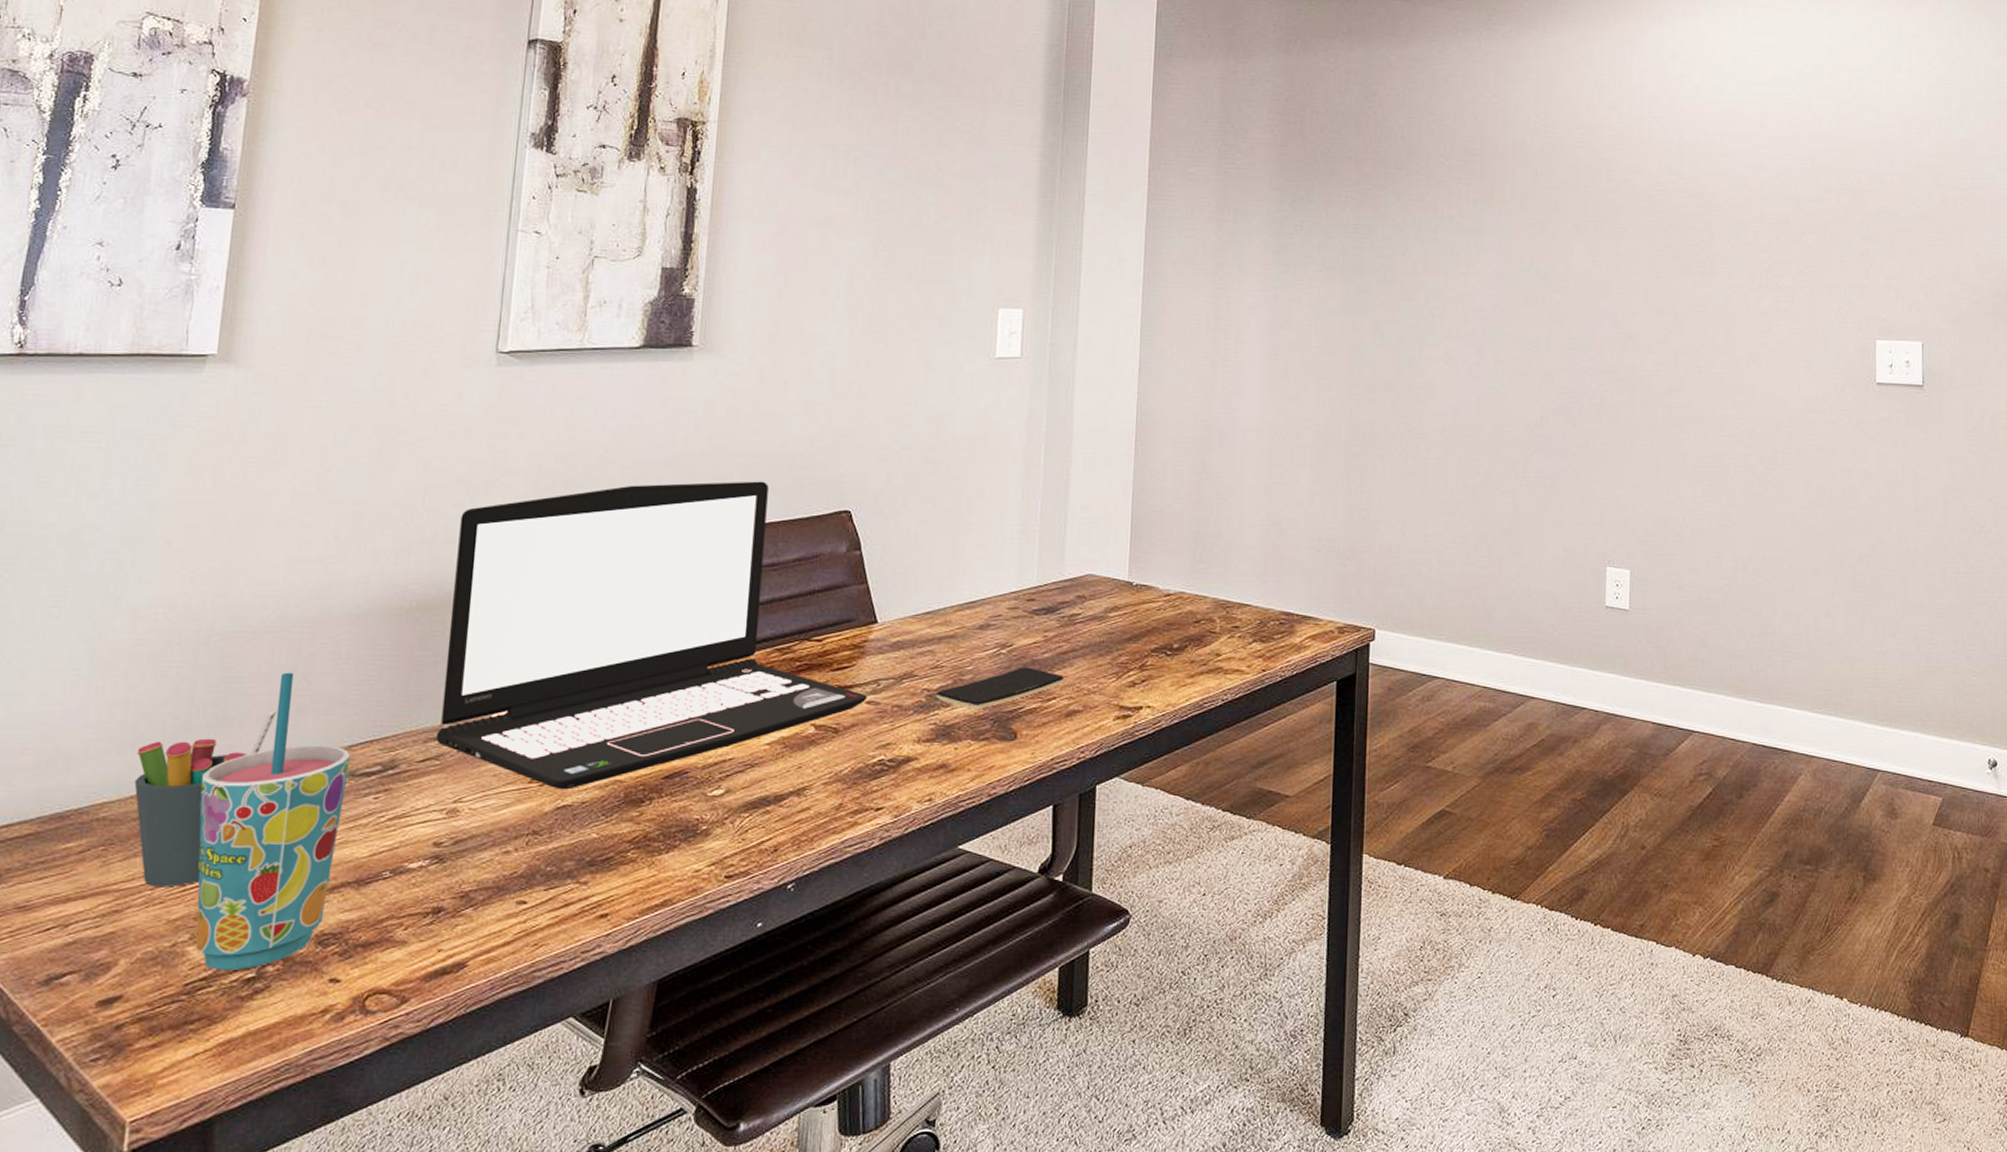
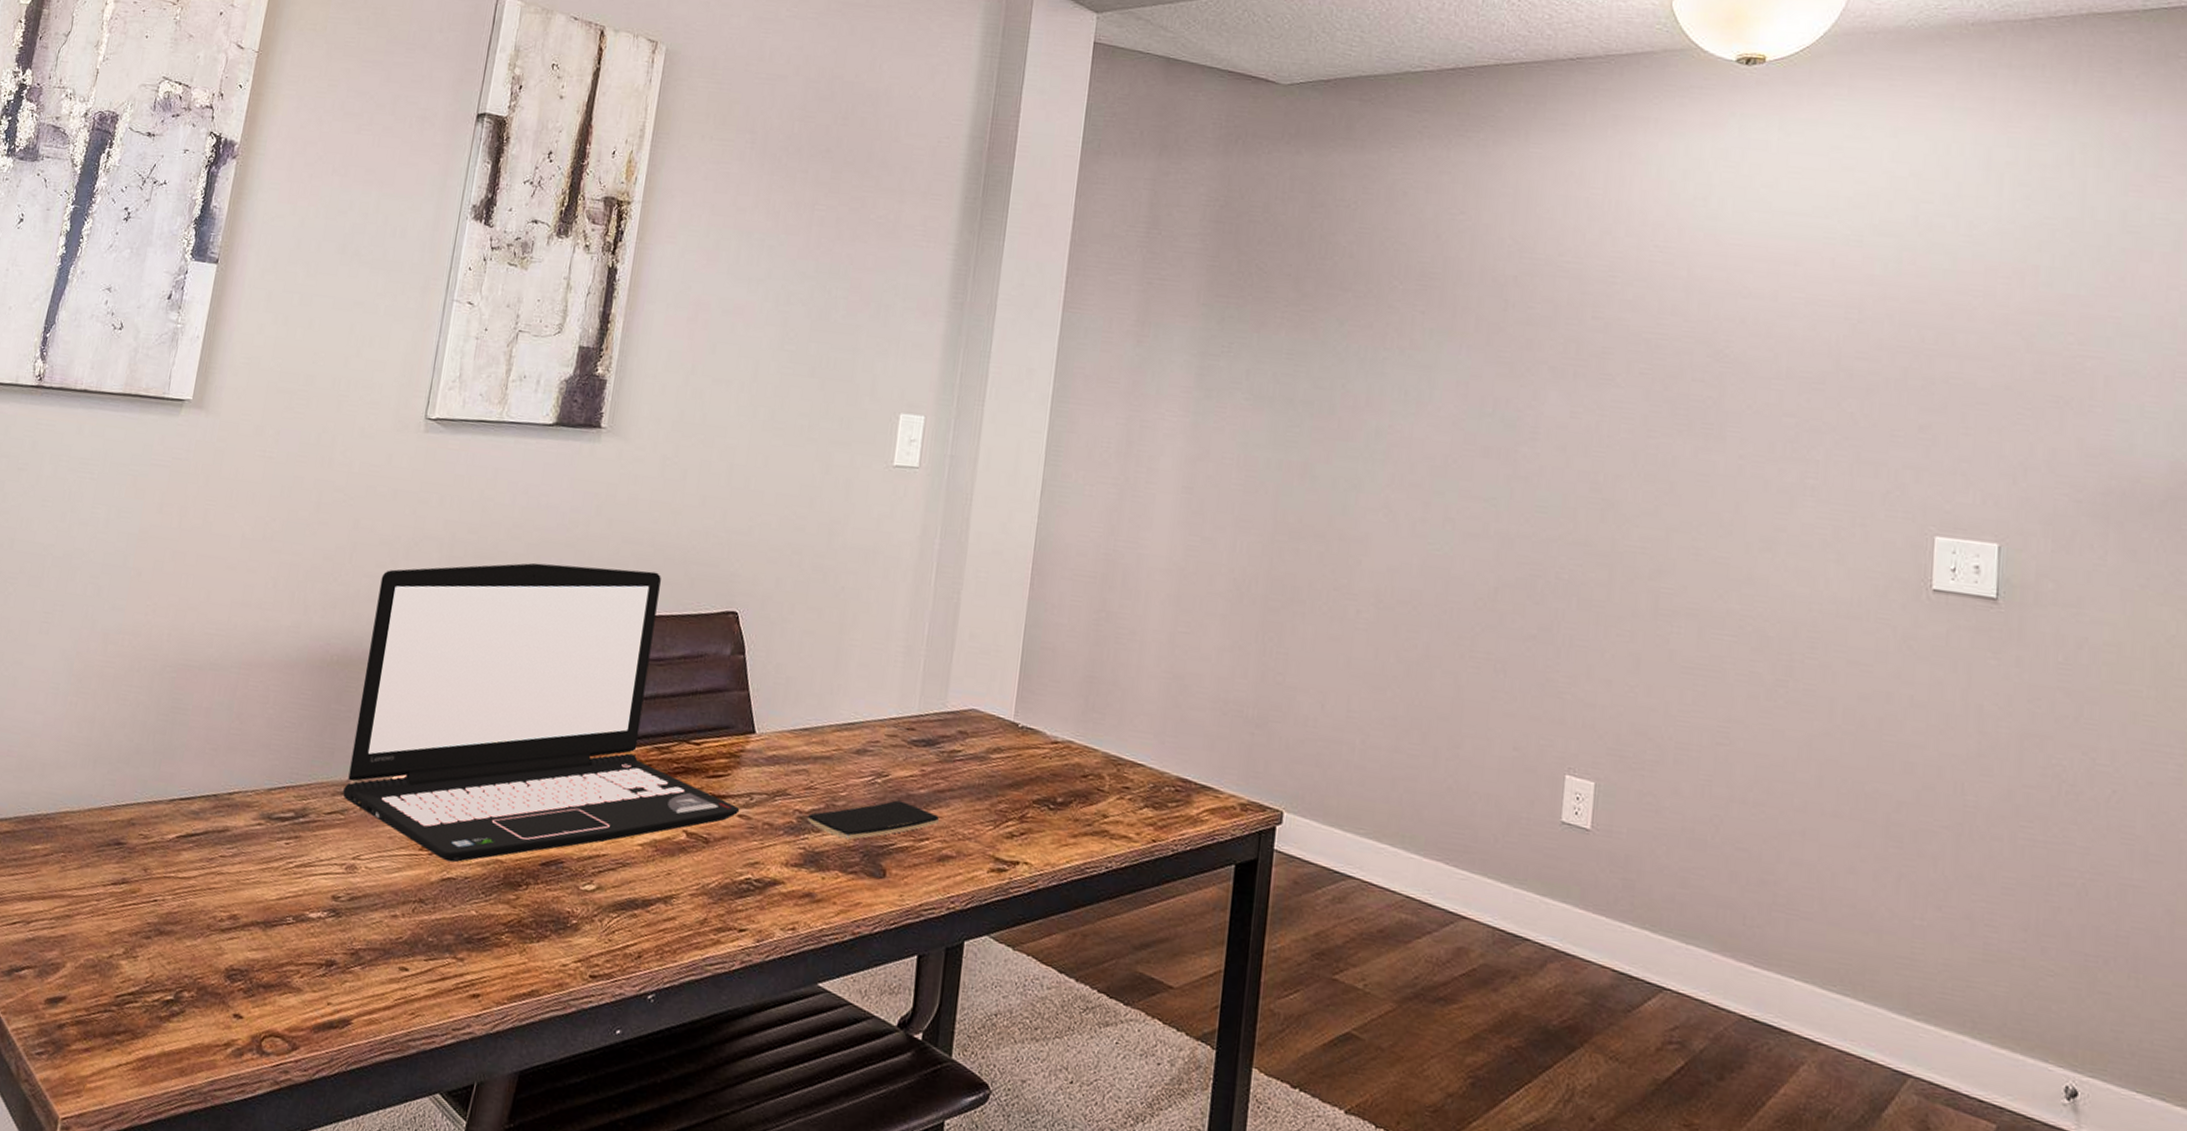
pen holder: present [134,710,278,888] -> none [92,744,213,901]
cup: present [196,672,350,970] -> none [128,709,269,991]

